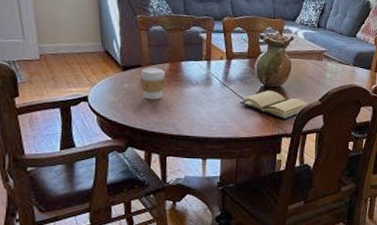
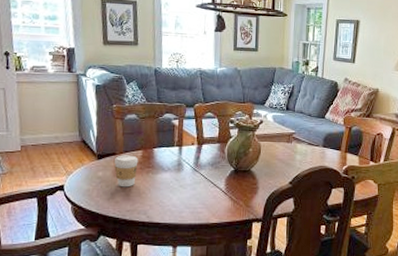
book: present [238,91,308,120] -> none [209,175,278,204]

